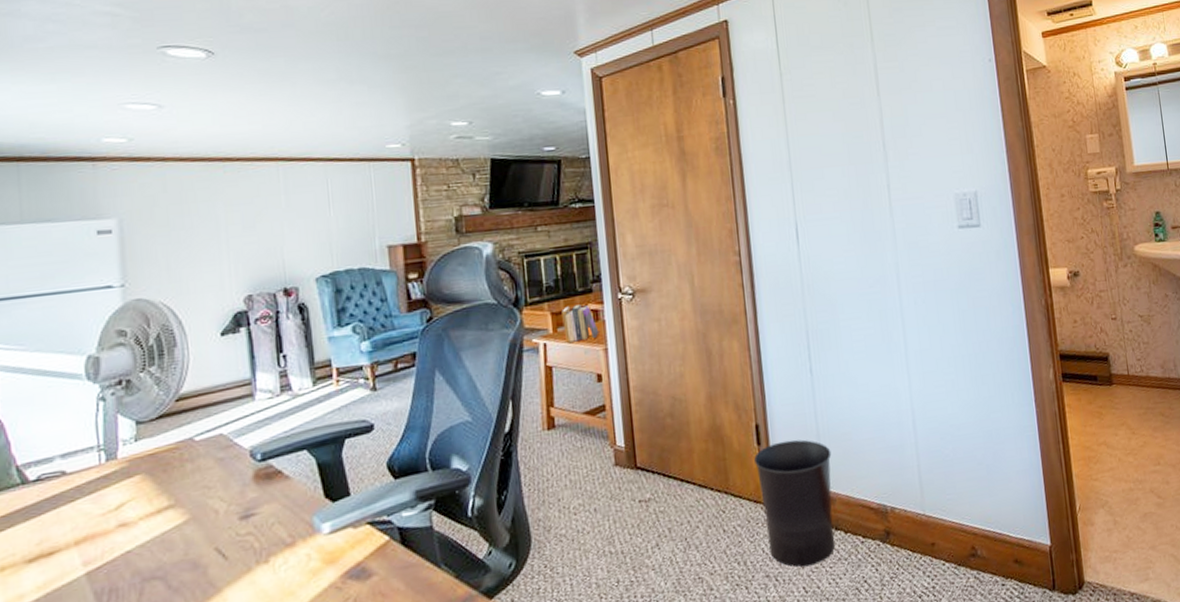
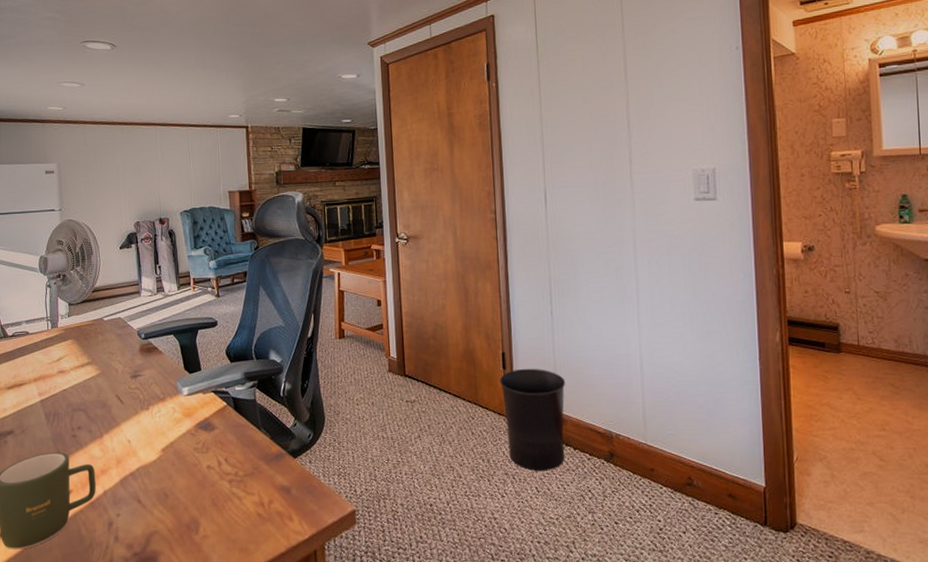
books: present [561,305,600,343] -> none [352,245,380,274]

